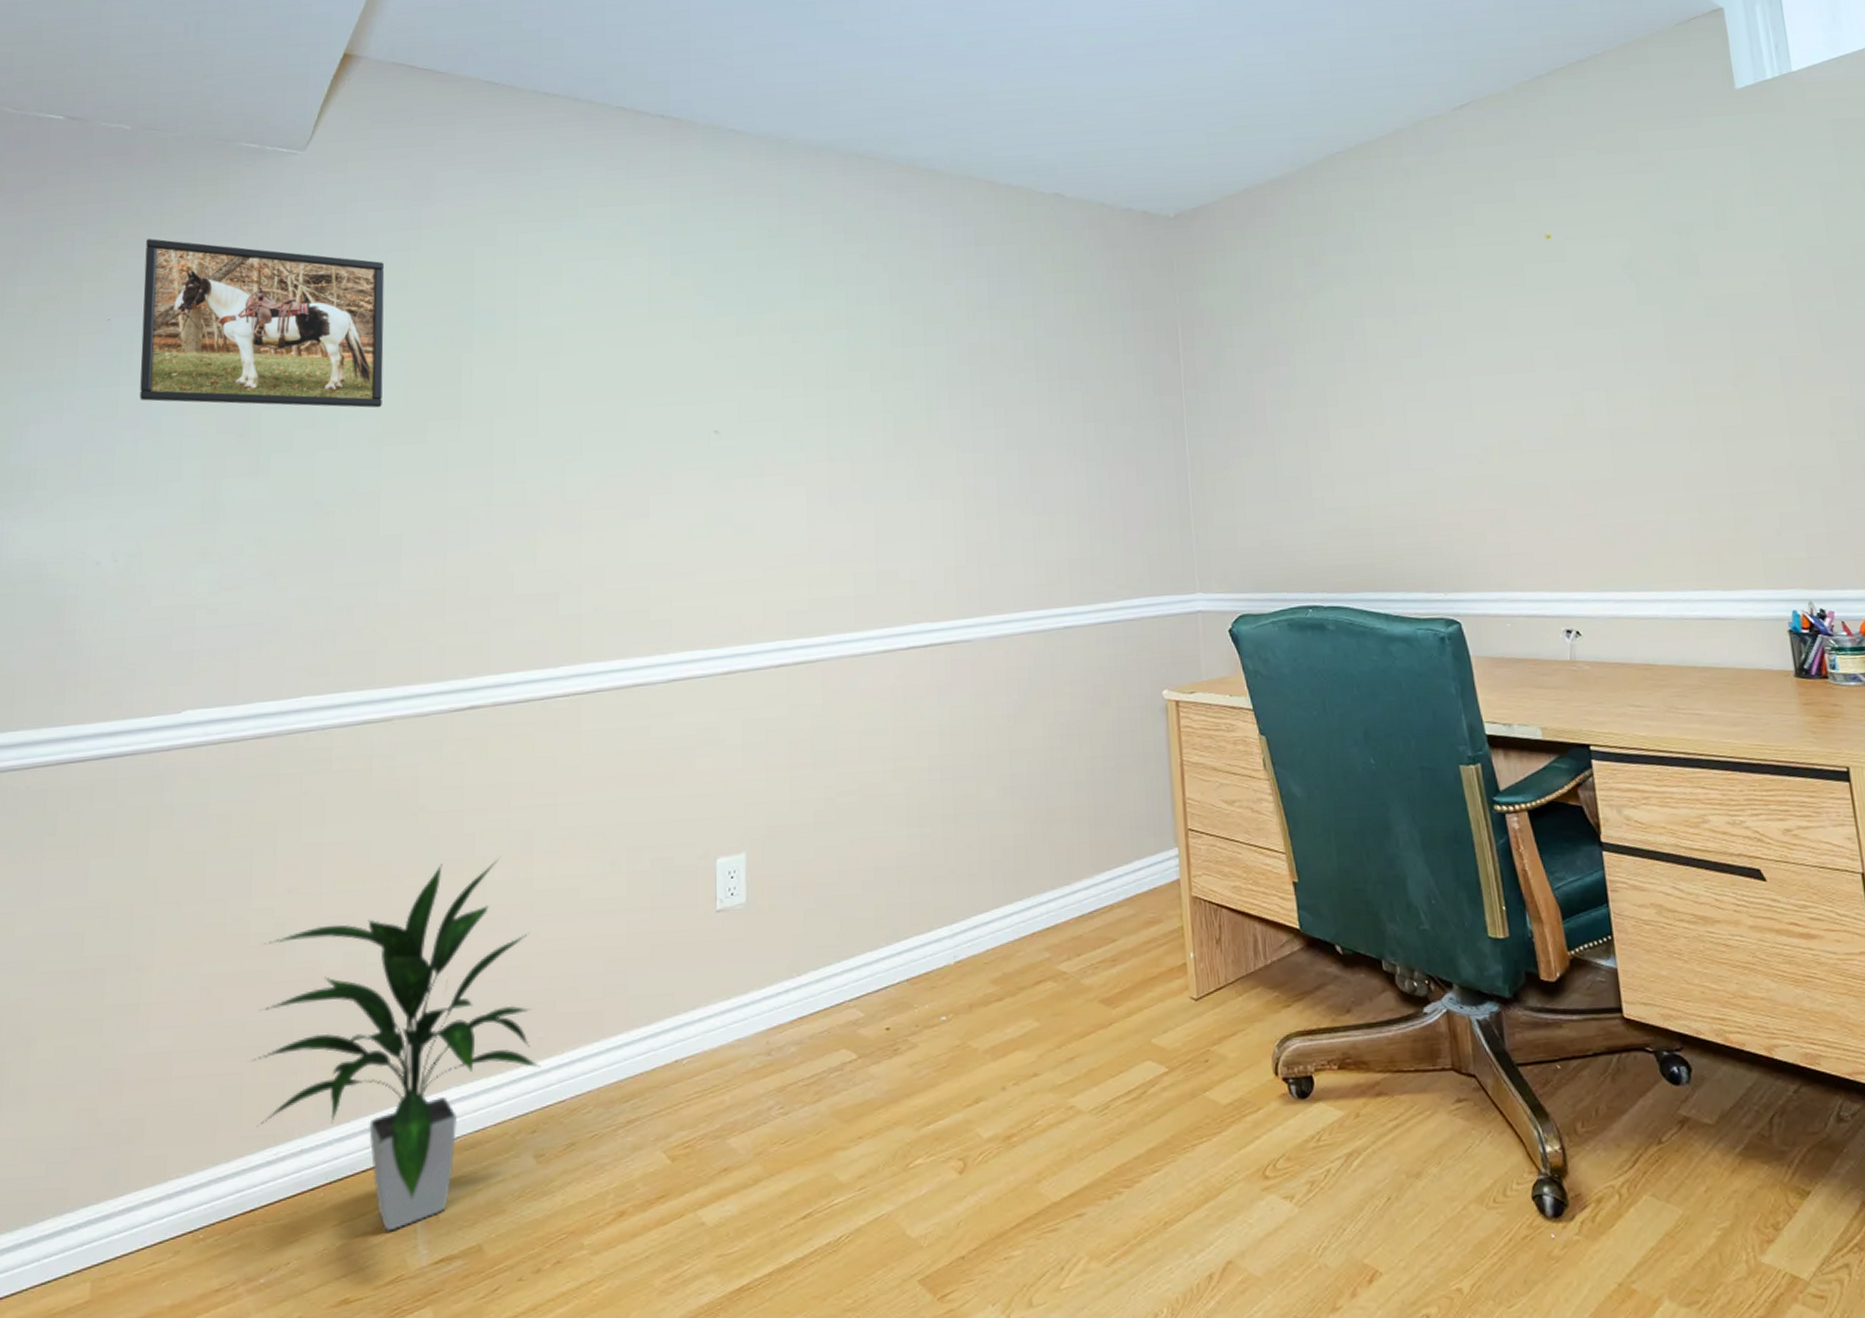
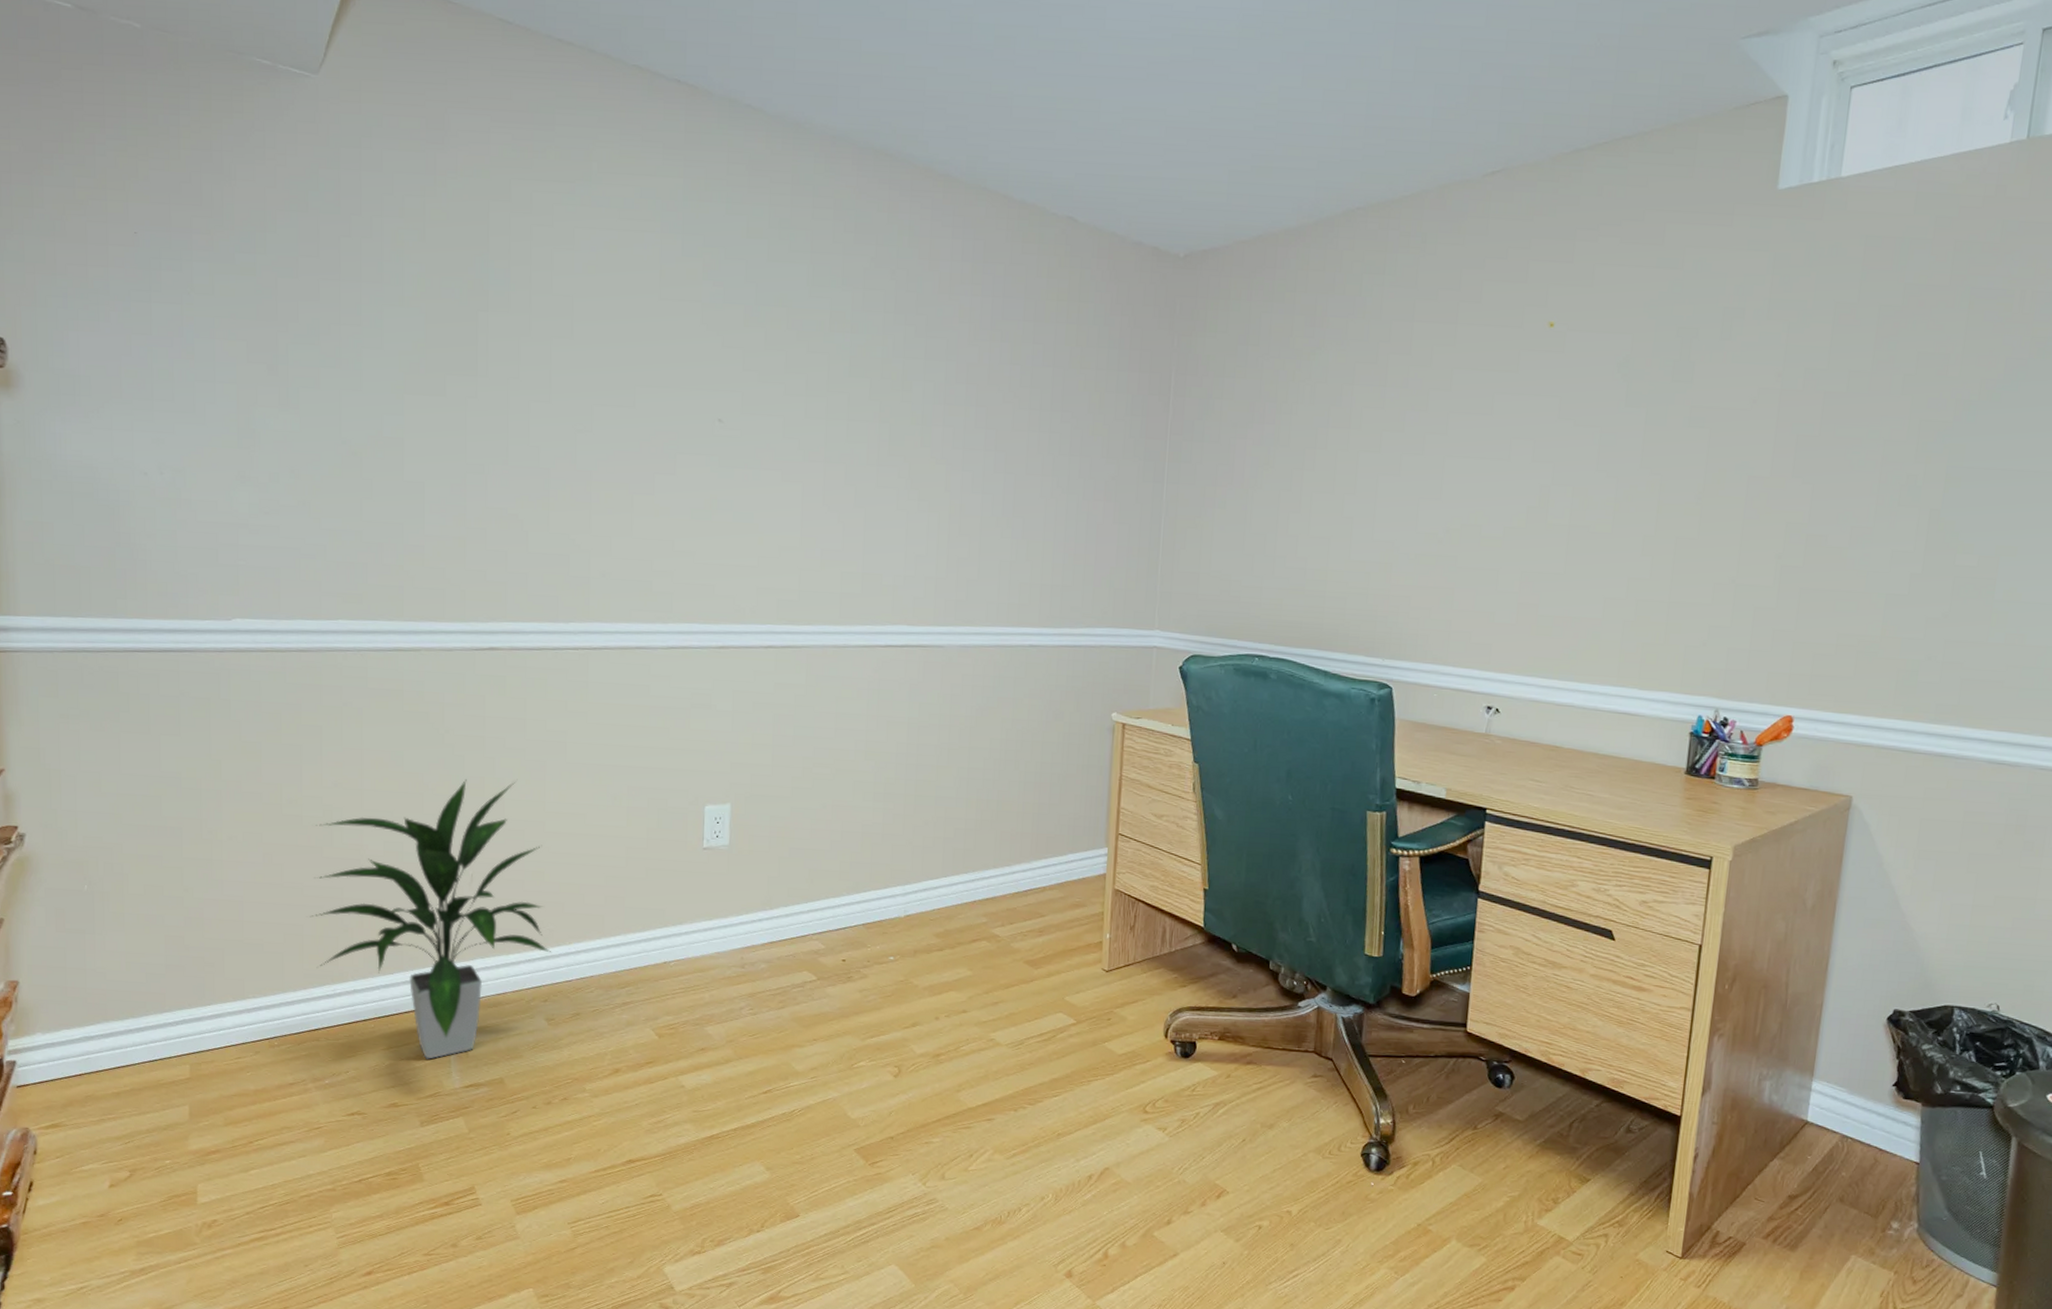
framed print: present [139,238,385,408] -> none [166,152,403,356]

